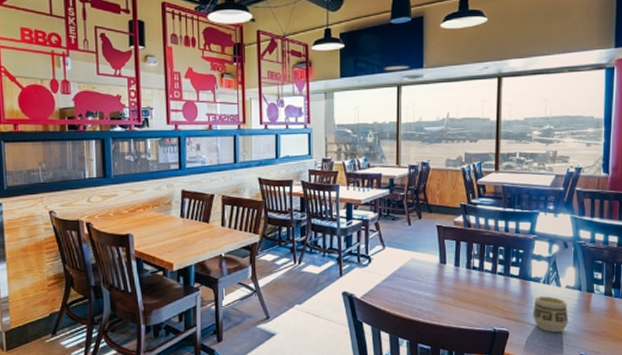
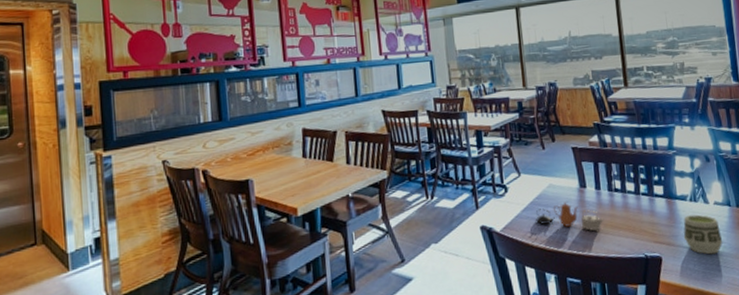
teapot: none [395,275,458,303] -> present [536,202,603,231]

